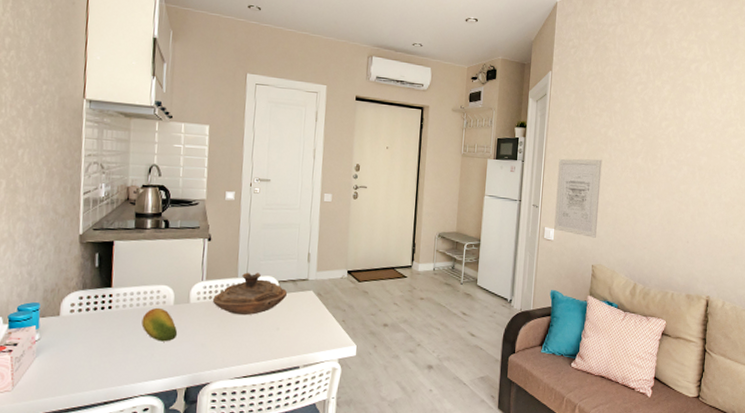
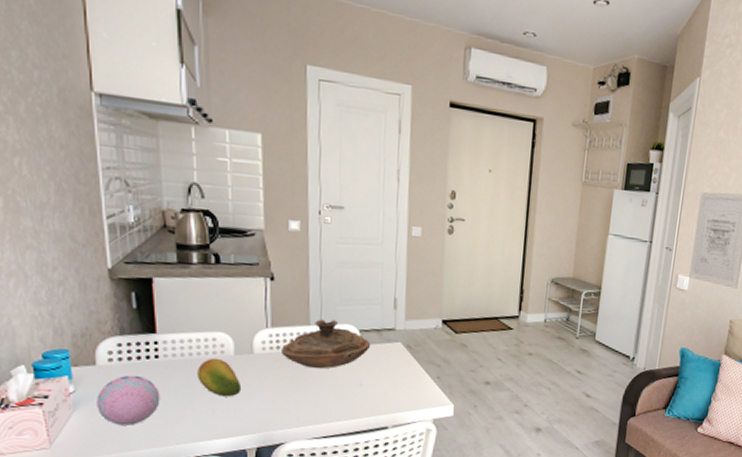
decorative egg: none [56,324,110,369] -> present [97,375,160,426]

